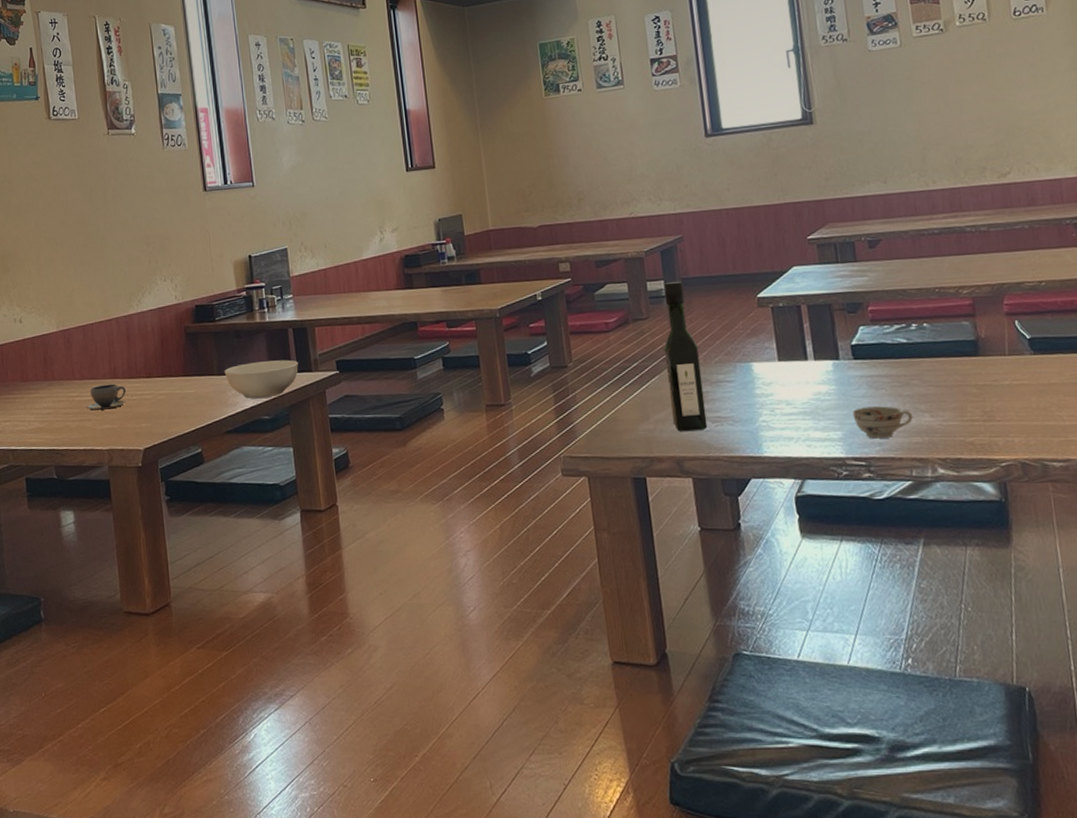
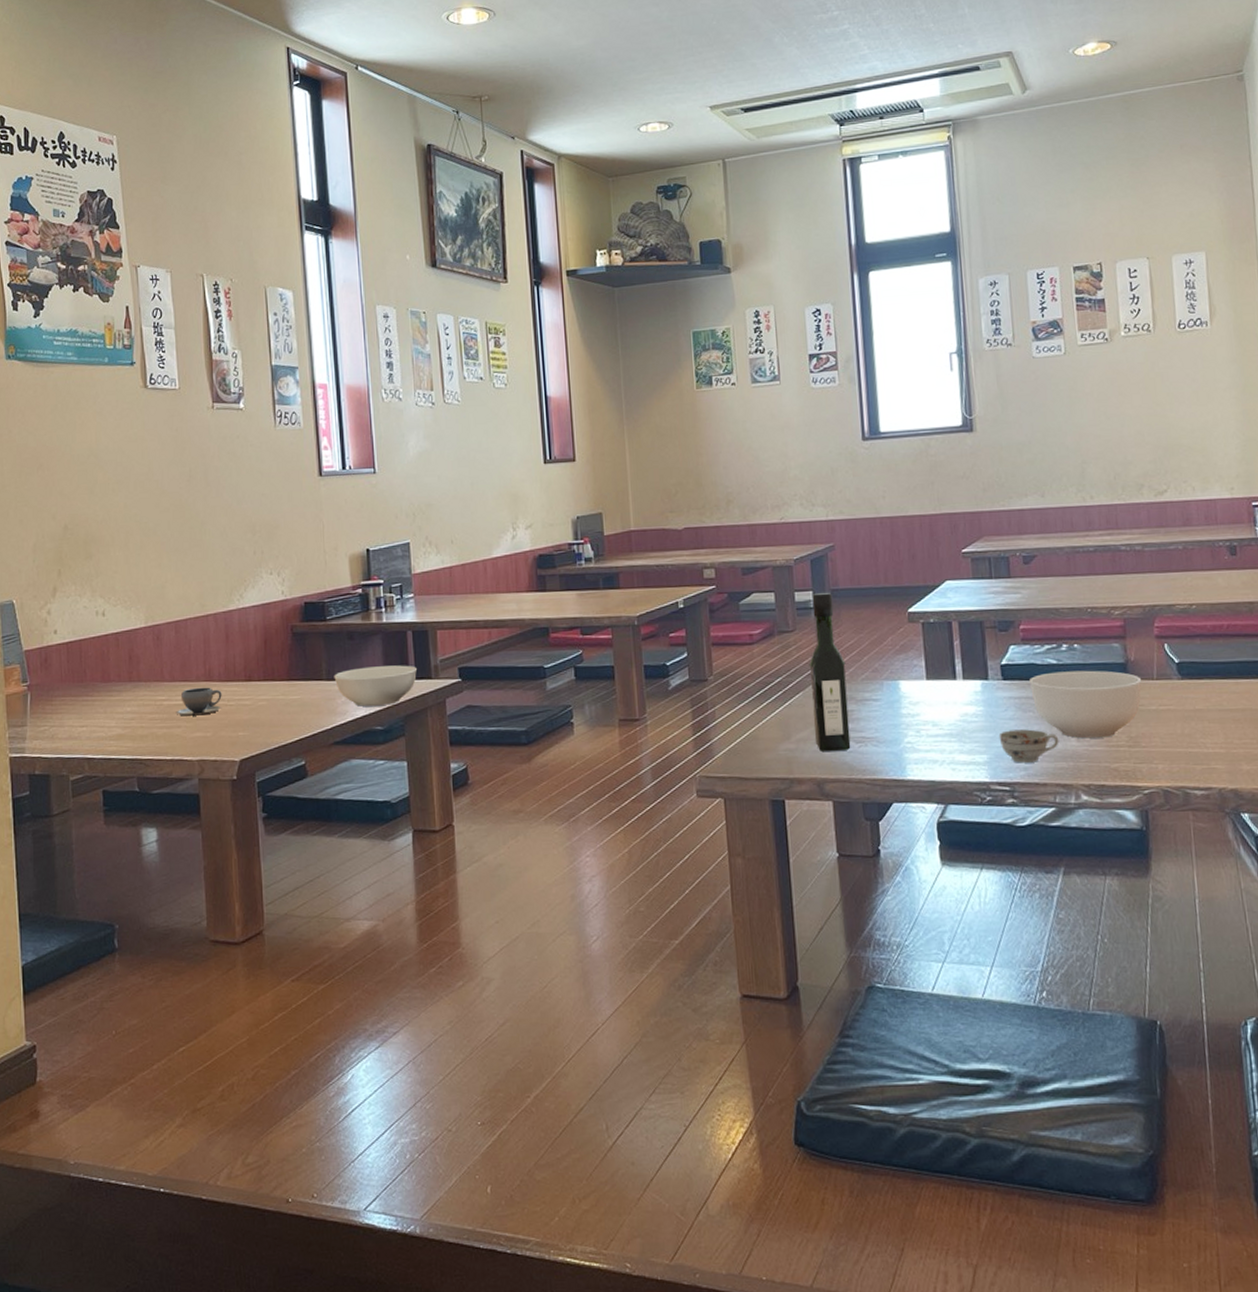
bowl: none [879,348,994,414] -> present [1028,670,1142,739]

